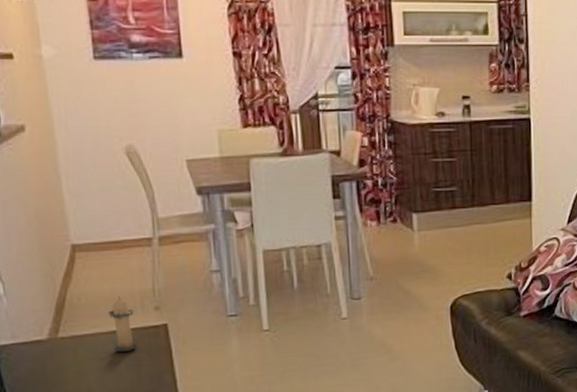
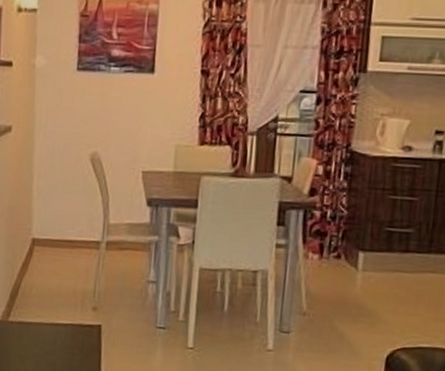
candle: present [108,296,137,352] -> none [52,292,75,345]

